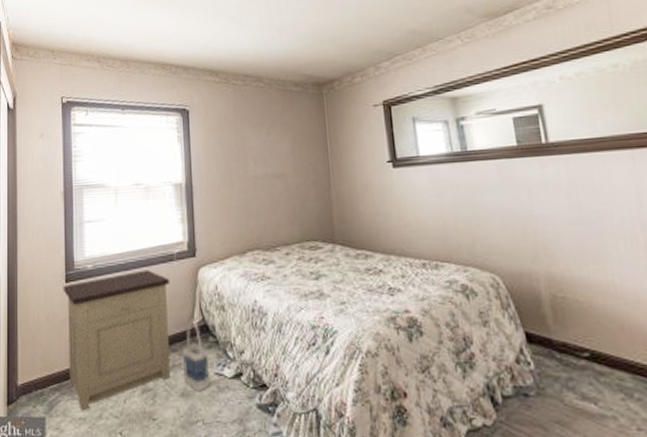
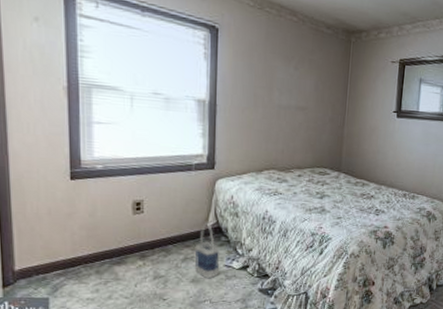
nightstand: present [63,270,171,410] -> none [67,176,187,292]

